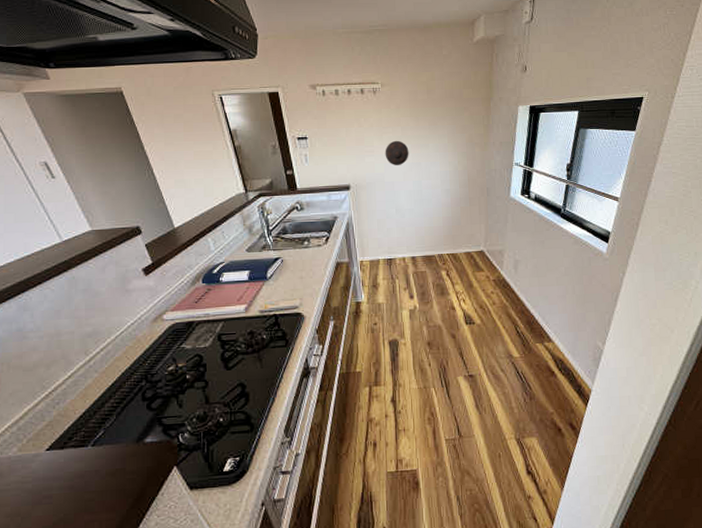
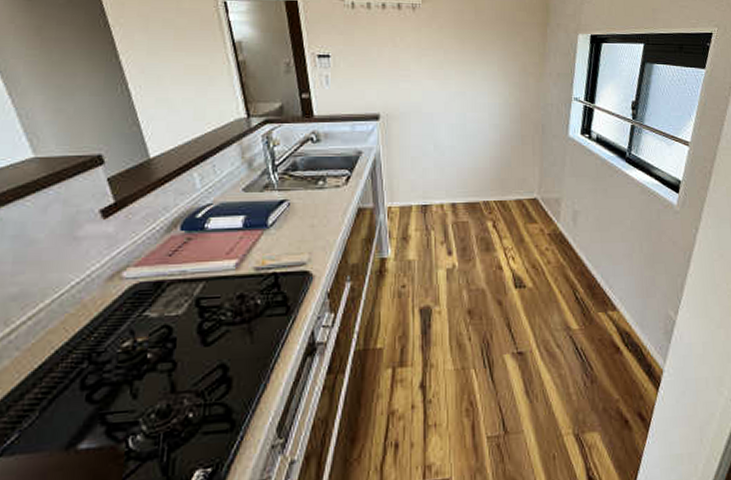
decorative plate: present [385,140,409,165] -> none [423,64,452,94]

